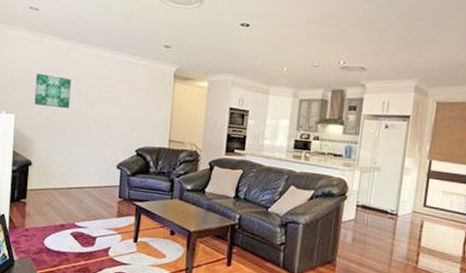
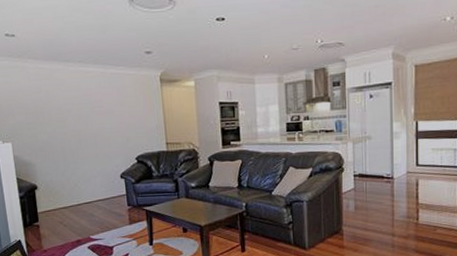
wall art: present [34,73,71,109] -> none [24,98,64,130]

